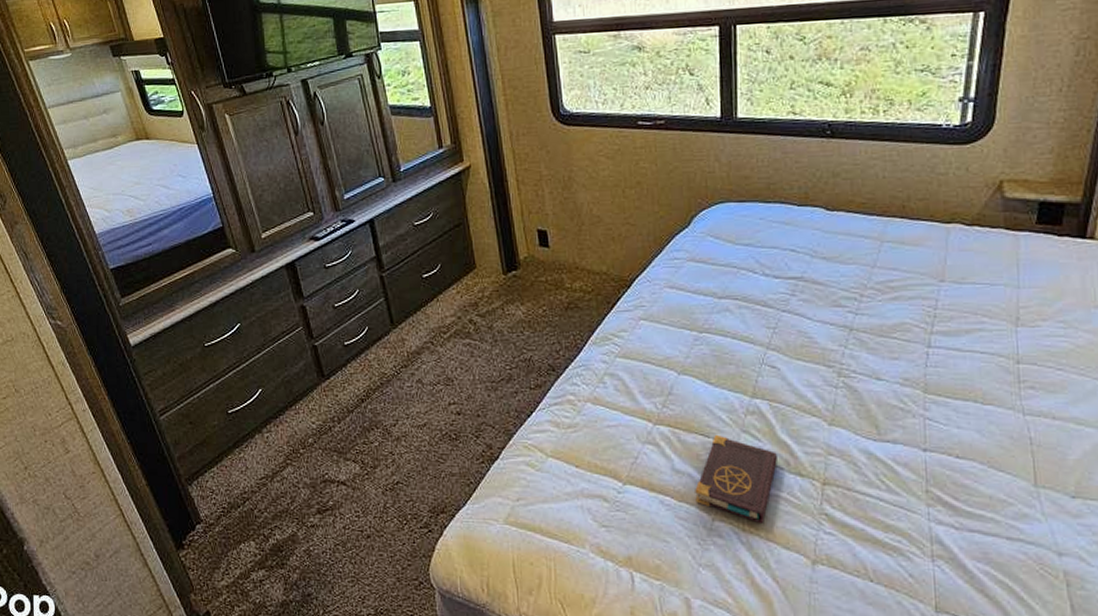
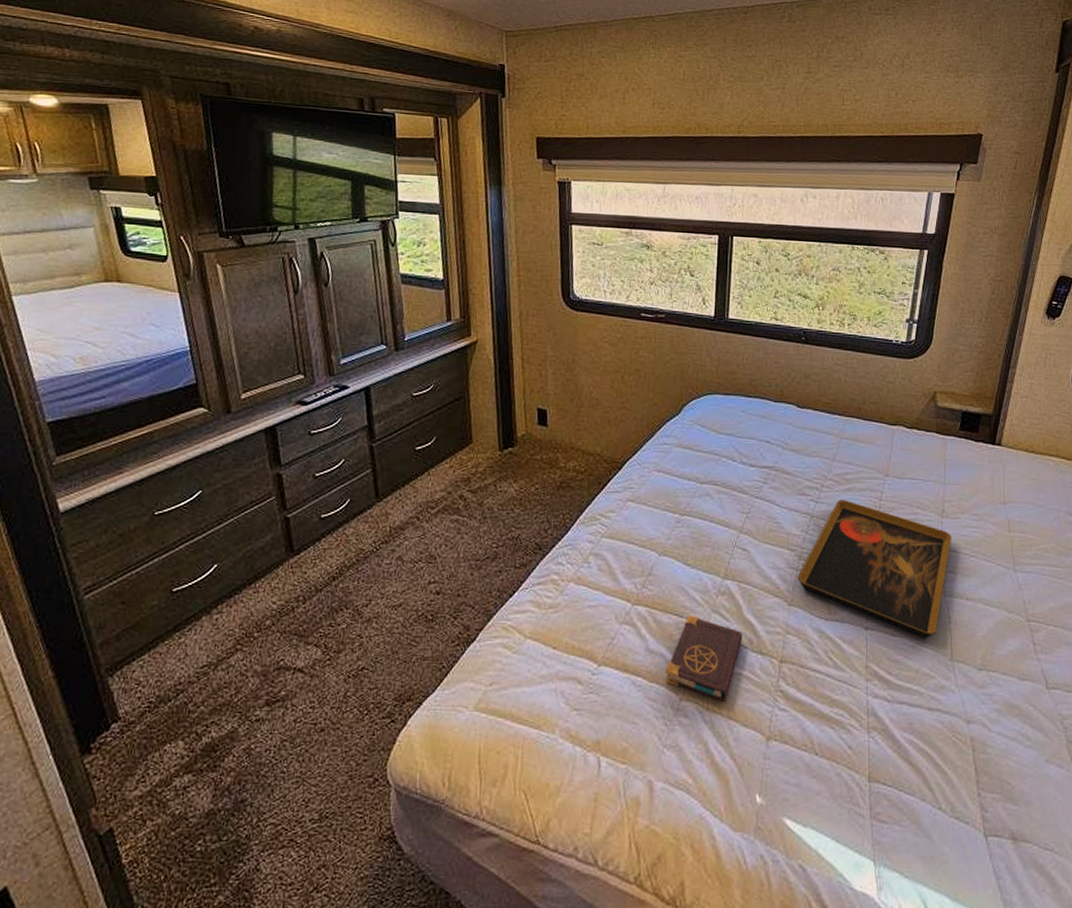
decorative tray: none [837,310,1031,462] -> present [797,500,952,639]

